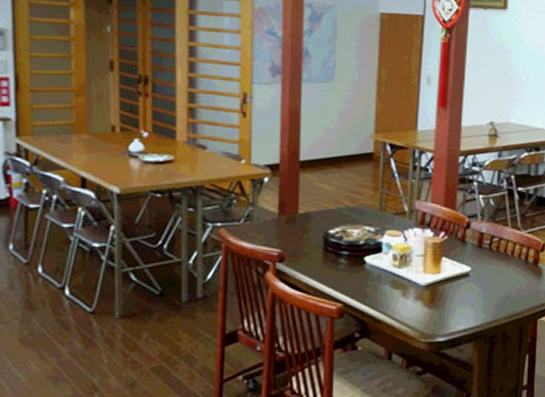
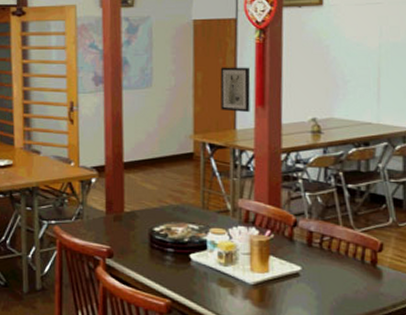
wall art: none [403,65,434,114] -> present [220,67,250,113]

